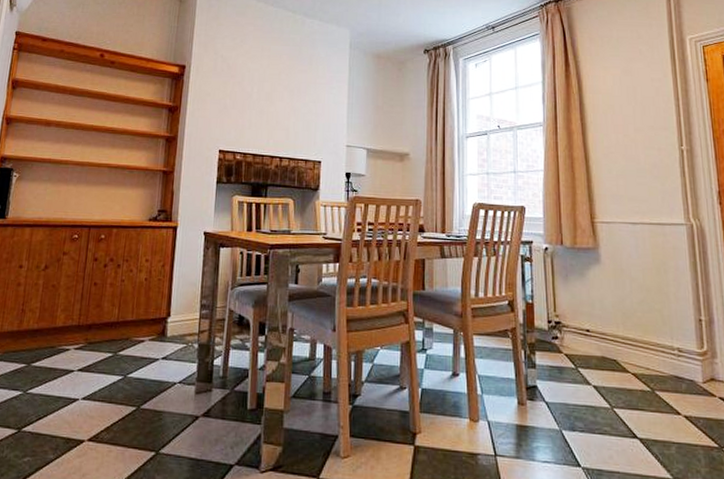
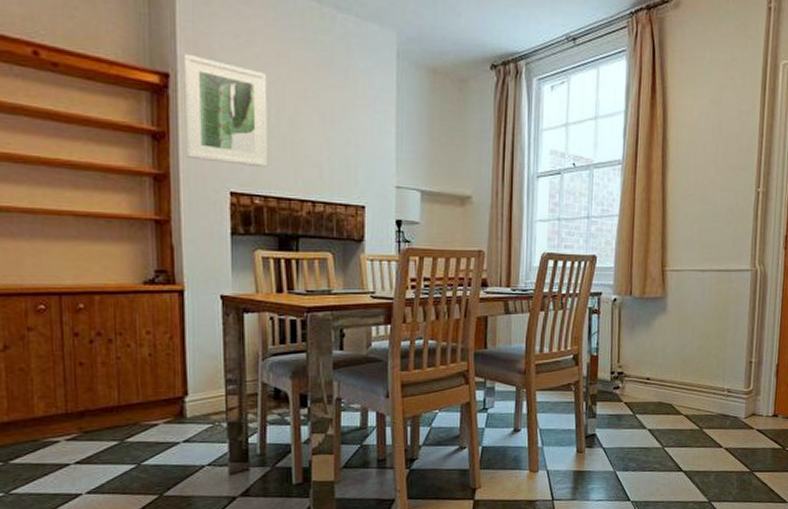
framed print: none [190,51,253,132] -> present [183,53,268,168]

